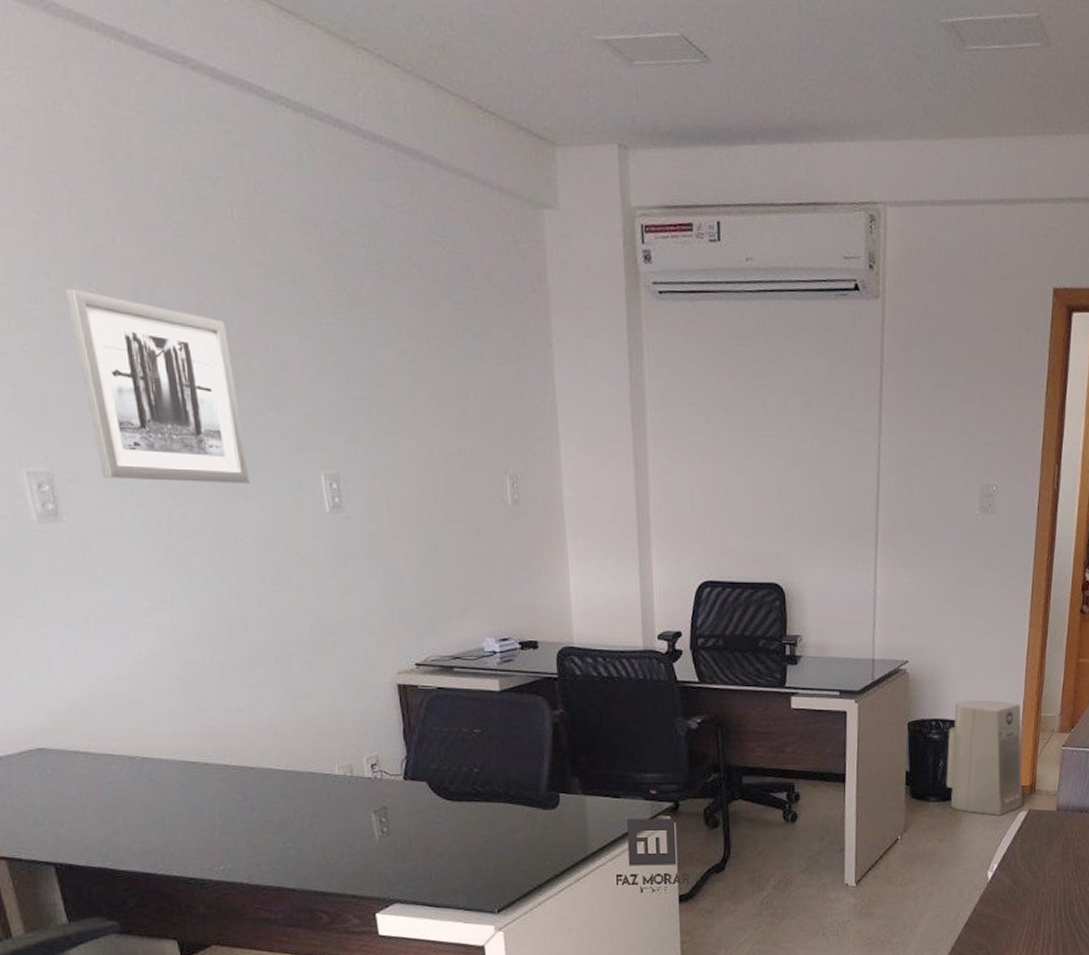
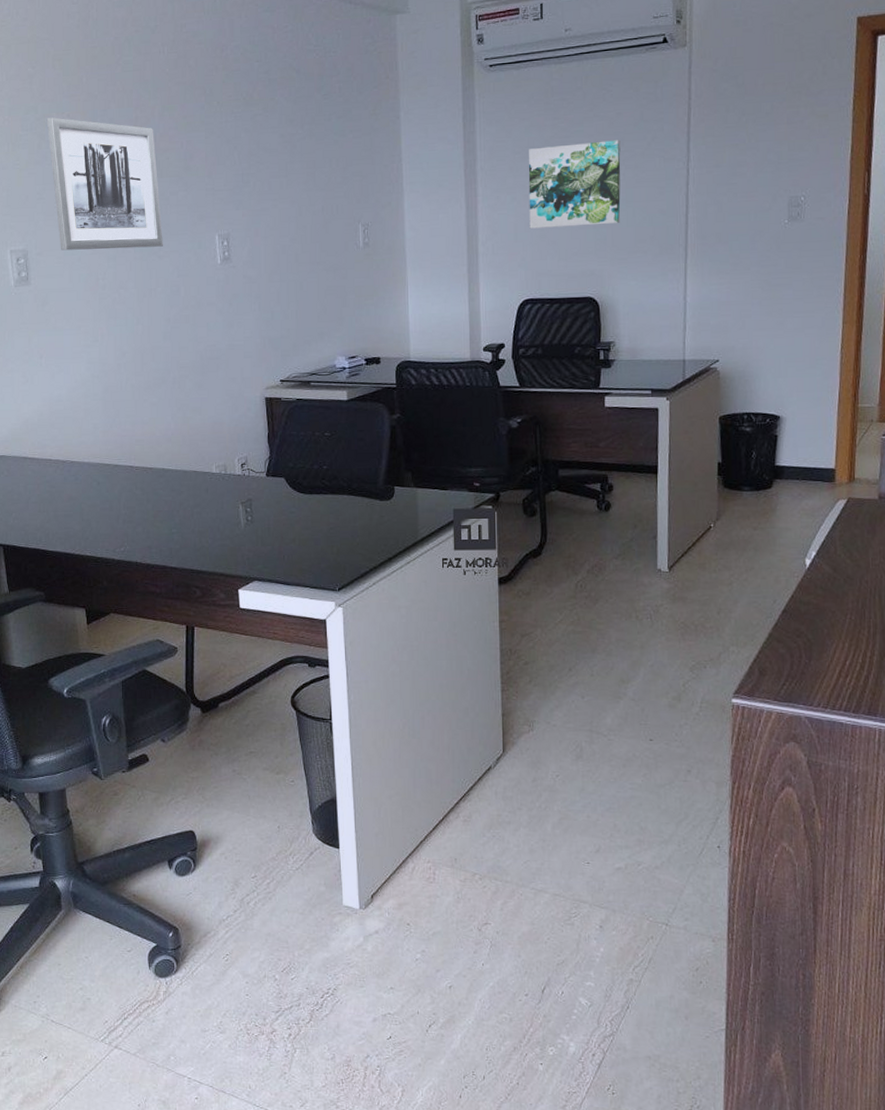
wall art: none [705,400,808,500] -> present [528,140,621,229]
air purifier: present [946,700,1022,816] -> none [759,393,841,504]

